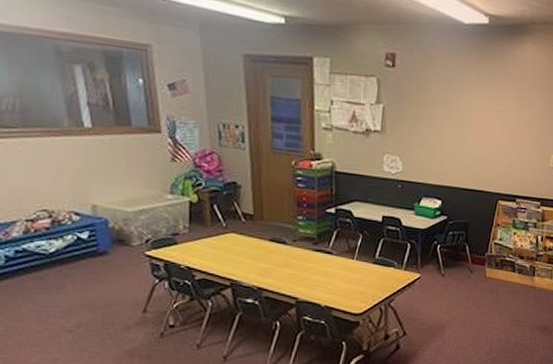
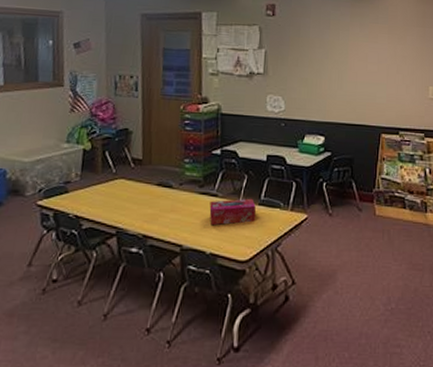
tissue box: none [324,256,371,281] -> present [209,198,257,226]

